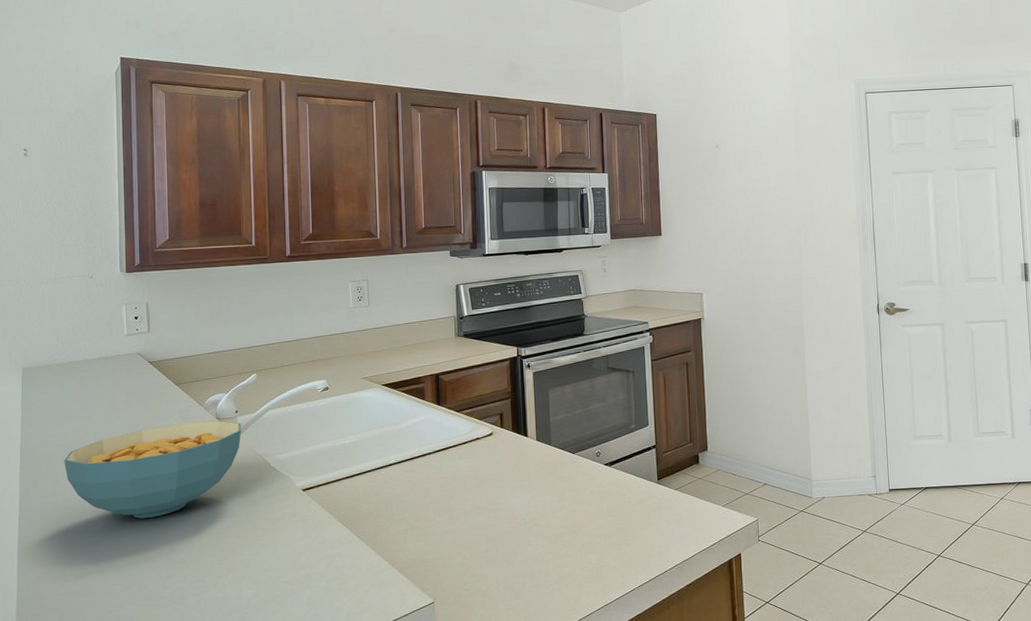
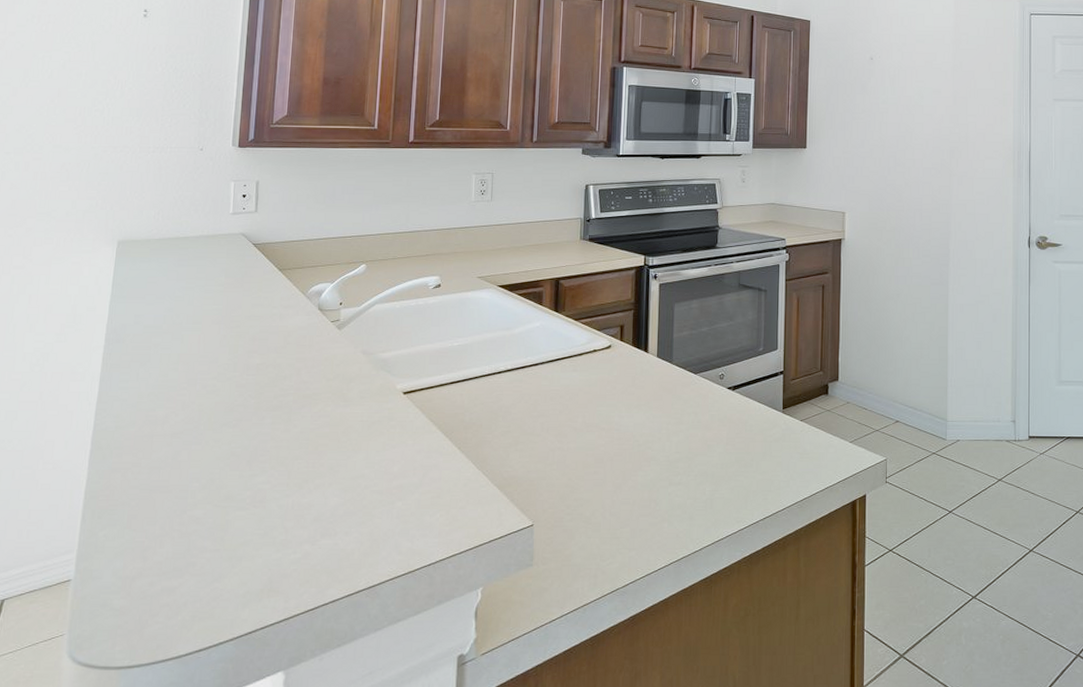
cereal bowl: present [64,420,242,519] -> none [151,311,345,412]

